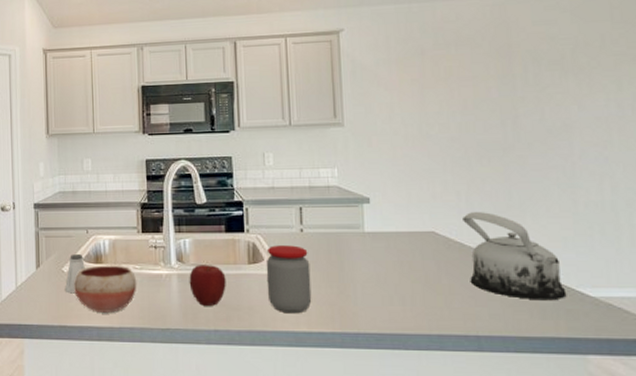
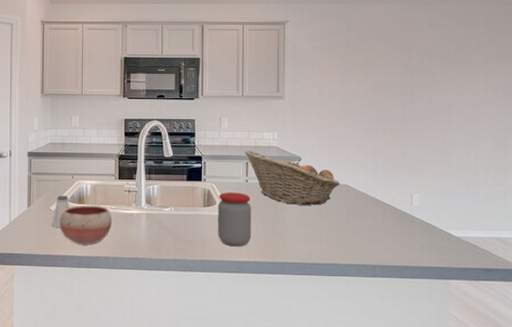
apple: present [189,265,226,306] -> none [155,207,185,240]
fruit basket: none [296,192,425,259] -> present [244,151,340,205]
teapot: present [463,212,567,301] -> none [369,170,439,239]

